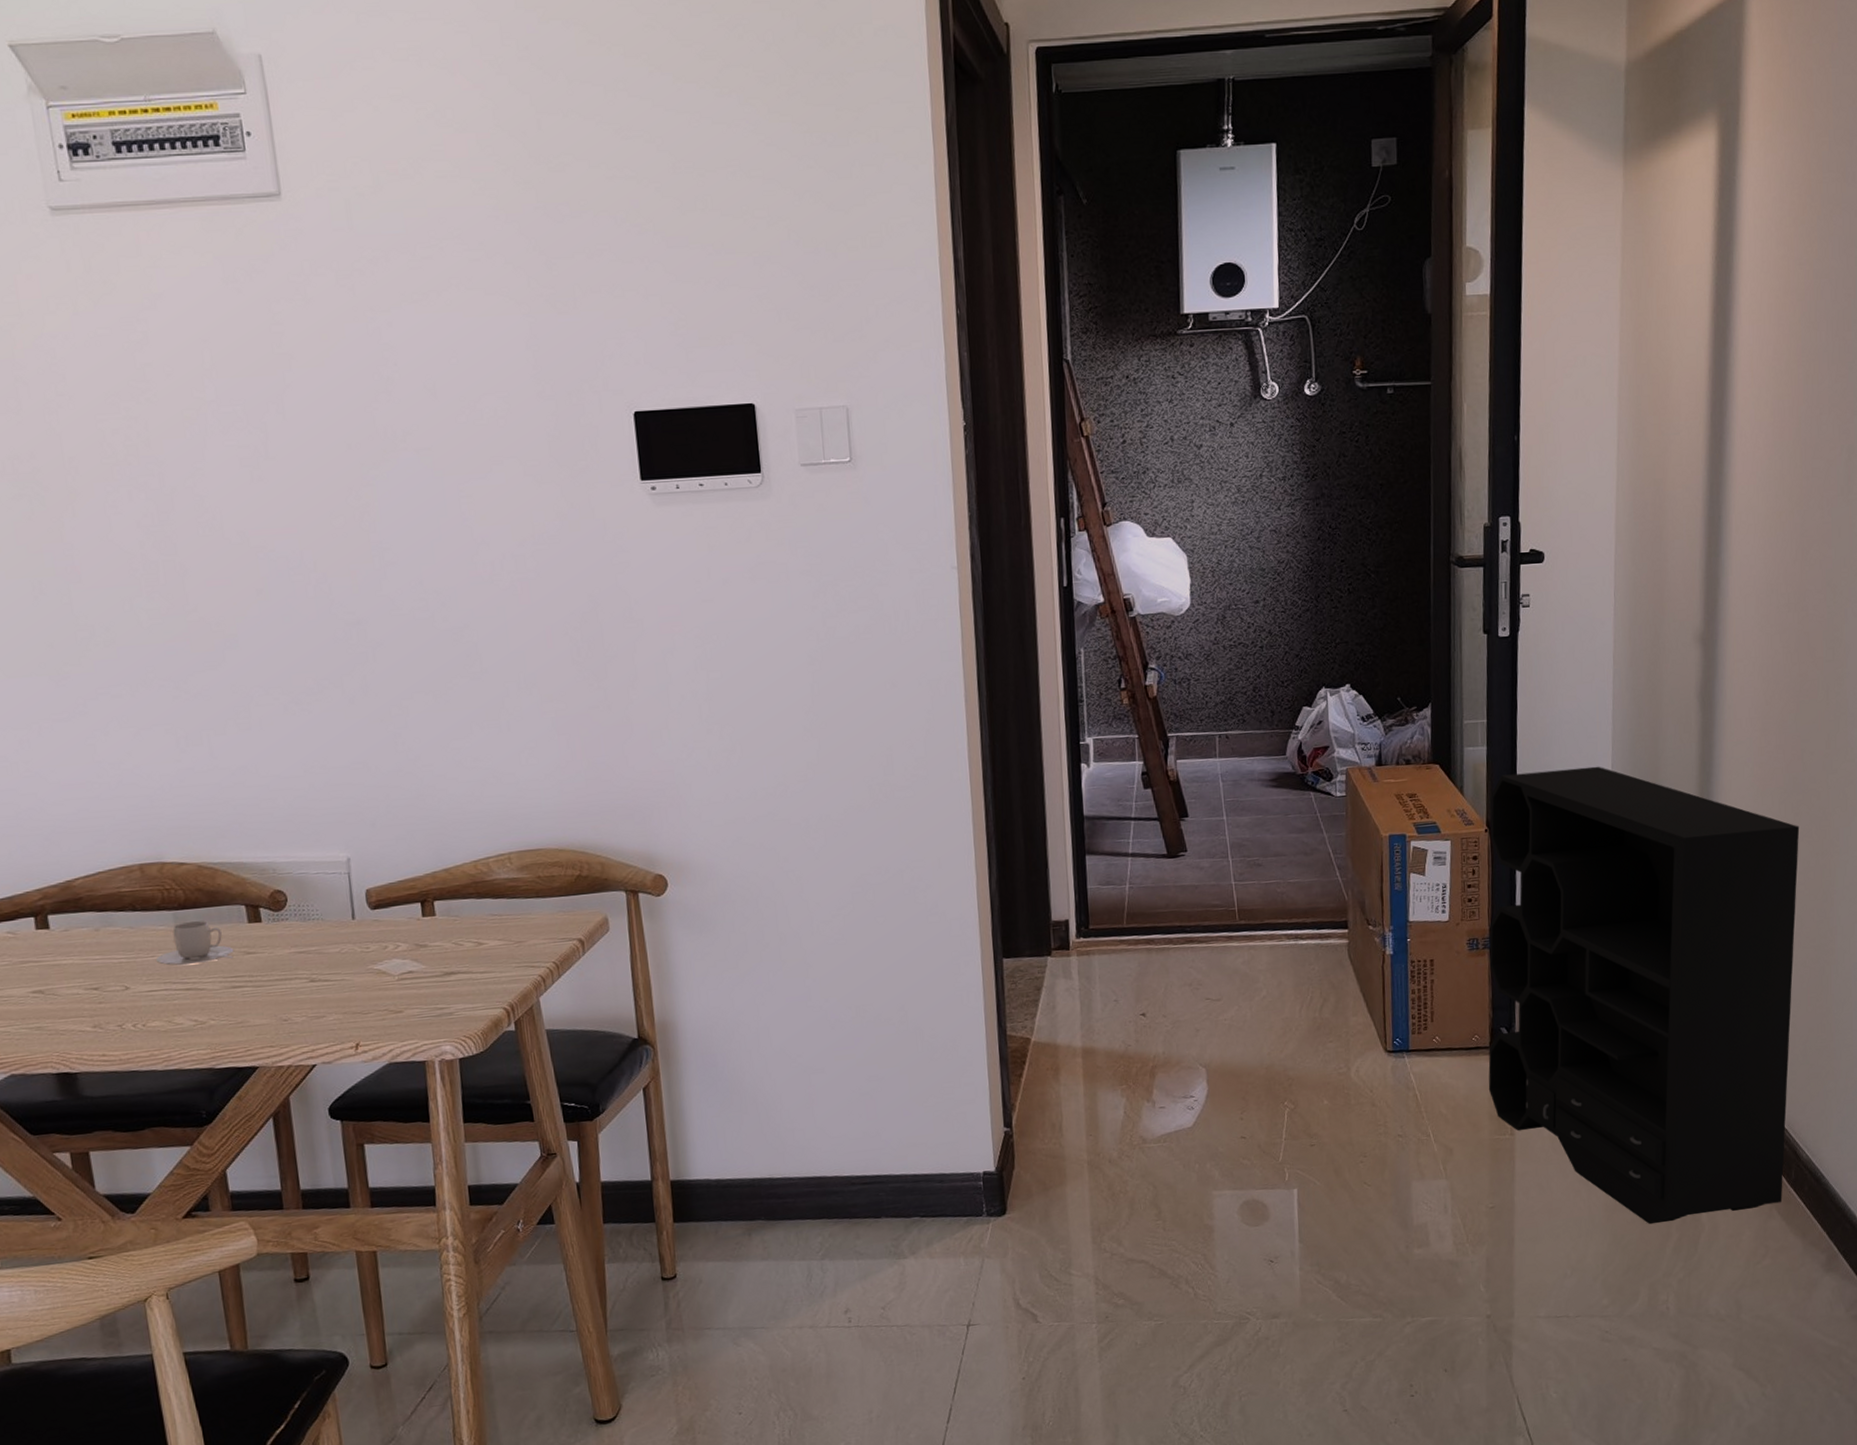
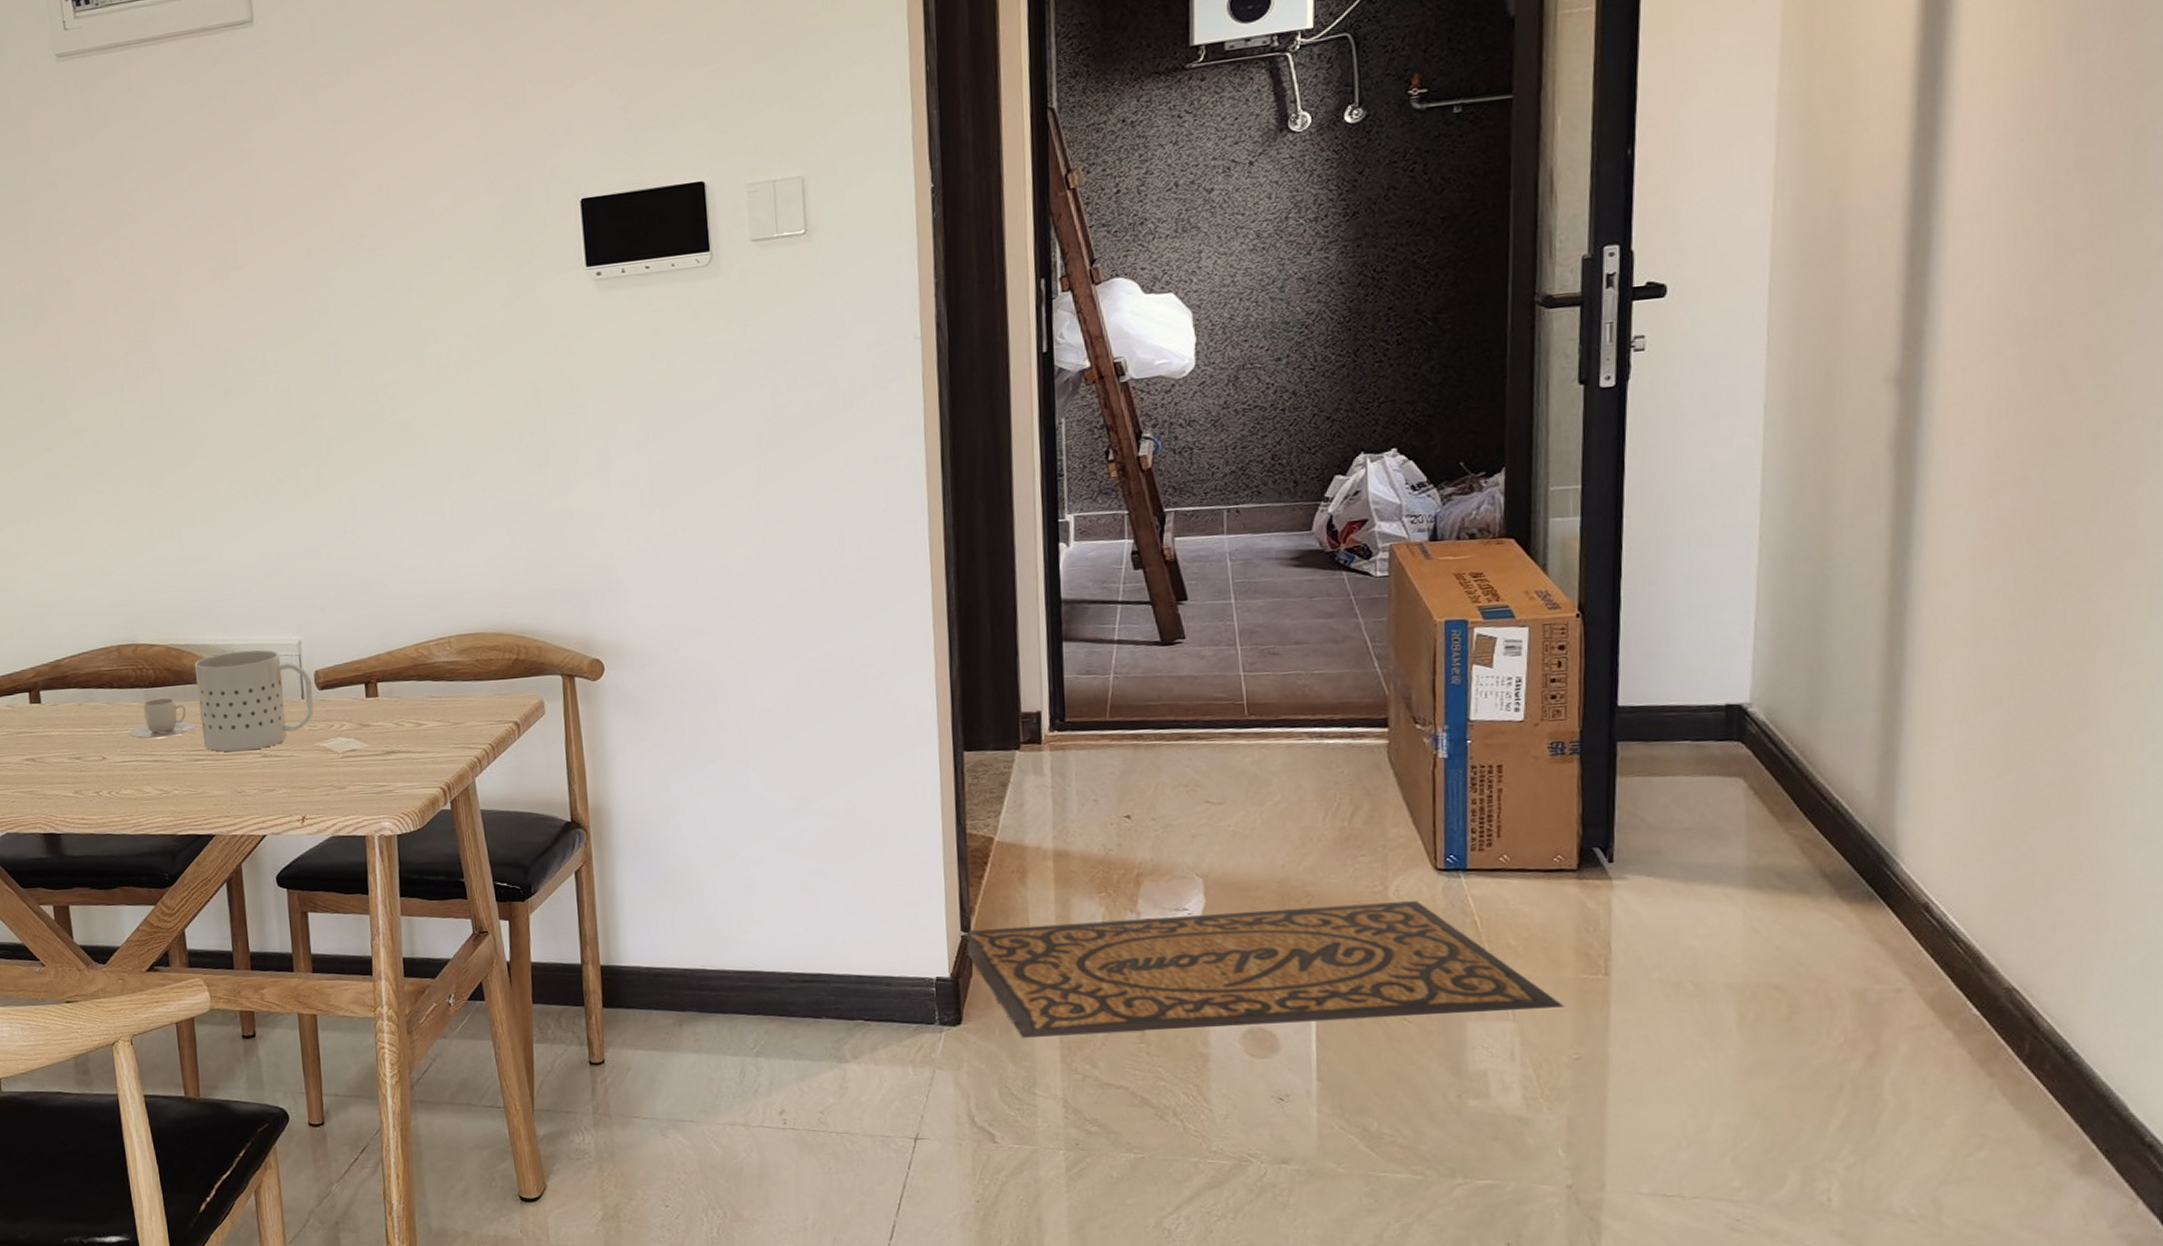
mug: none [230,867,367,978] -> present [194,649,315,752]
doormat: none [1008,1079,1483,1223] -> present [965,901,1565,1038]
shoe rack: present [1488,766,1800,1224] -> none [1574,538,2047,1095]

